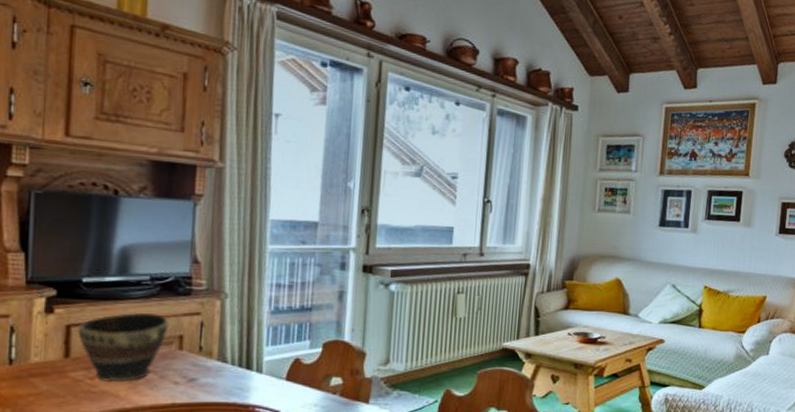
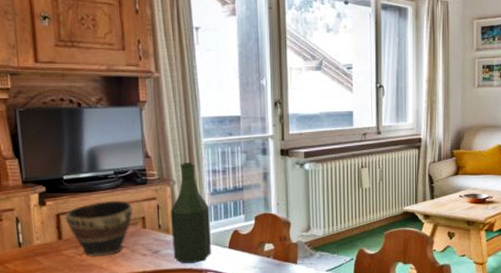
bottle: none [214,272,267,396] -> present [170,162,211,263]

